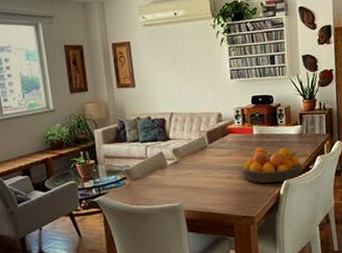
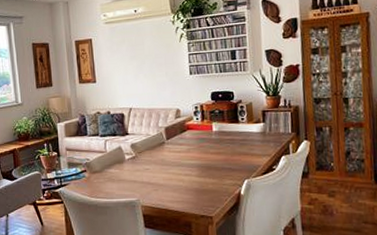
fruit bowl: present [243,147,303,183] -> none [201,145,266,182]

